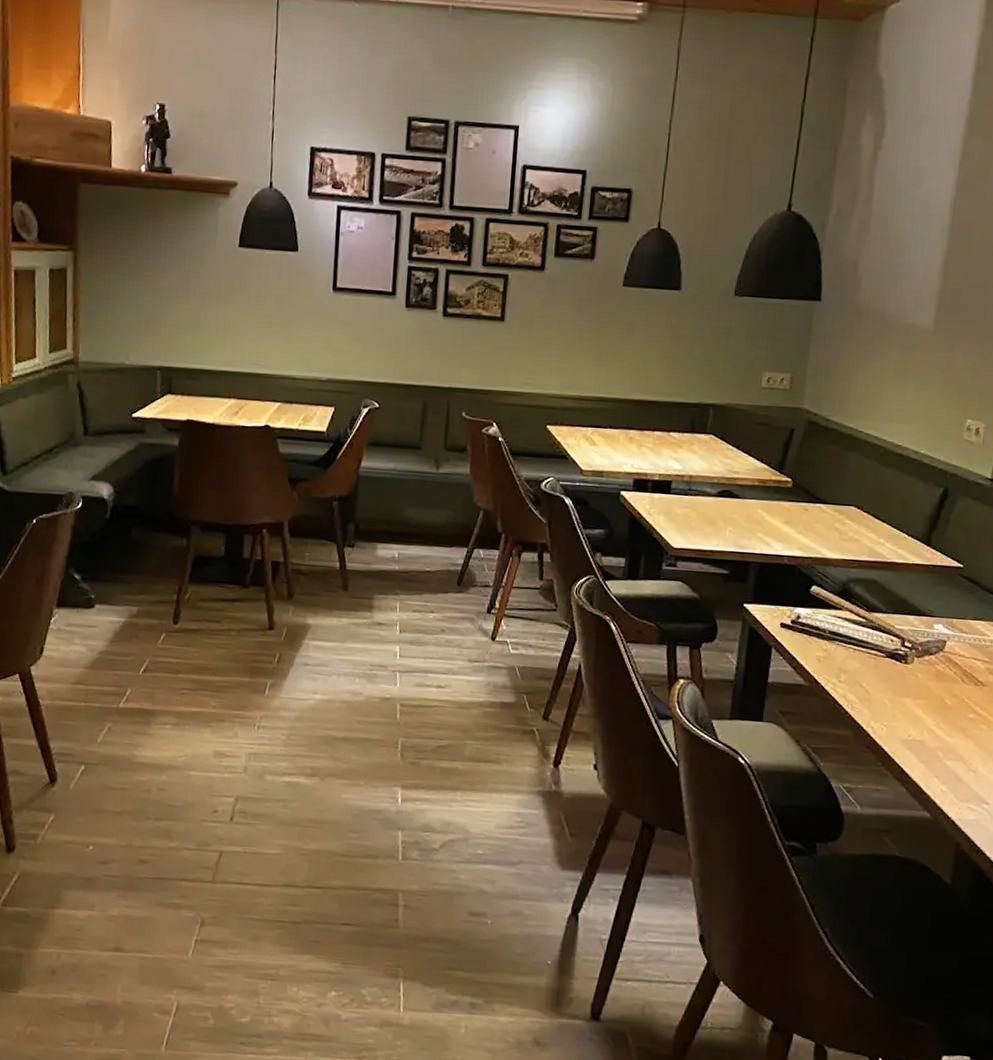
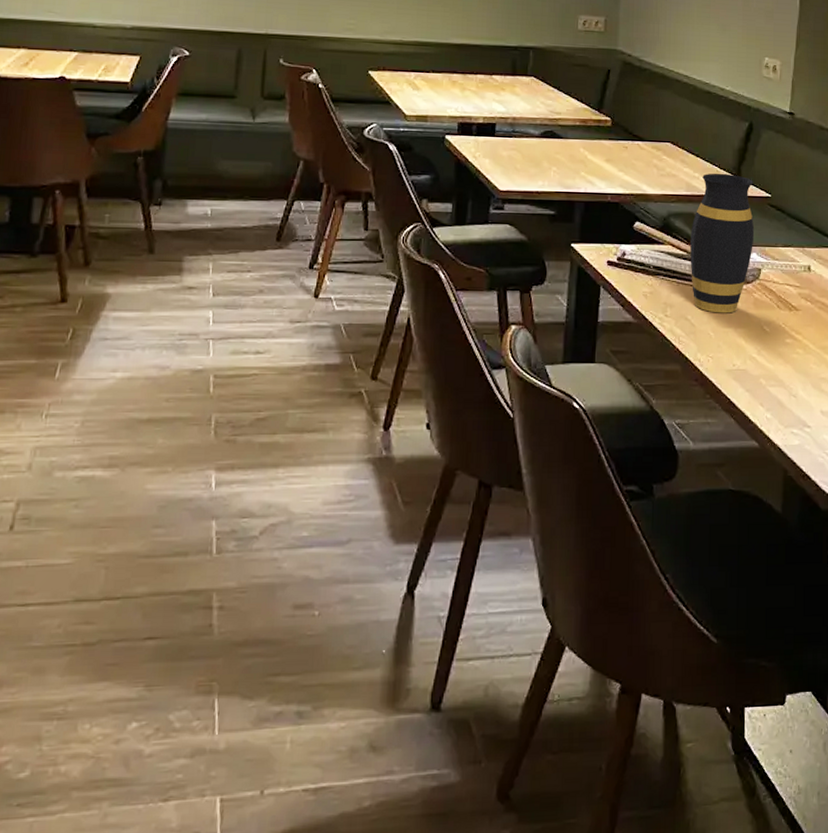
vase: none [868,539,944,684] -> present [690,173,755,313]

